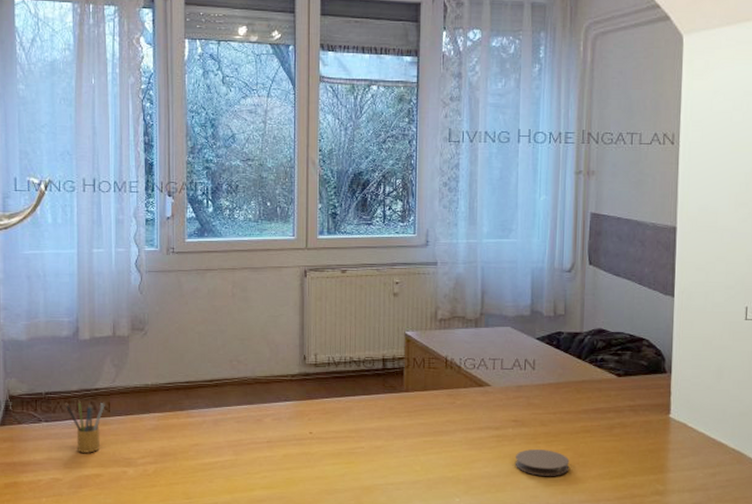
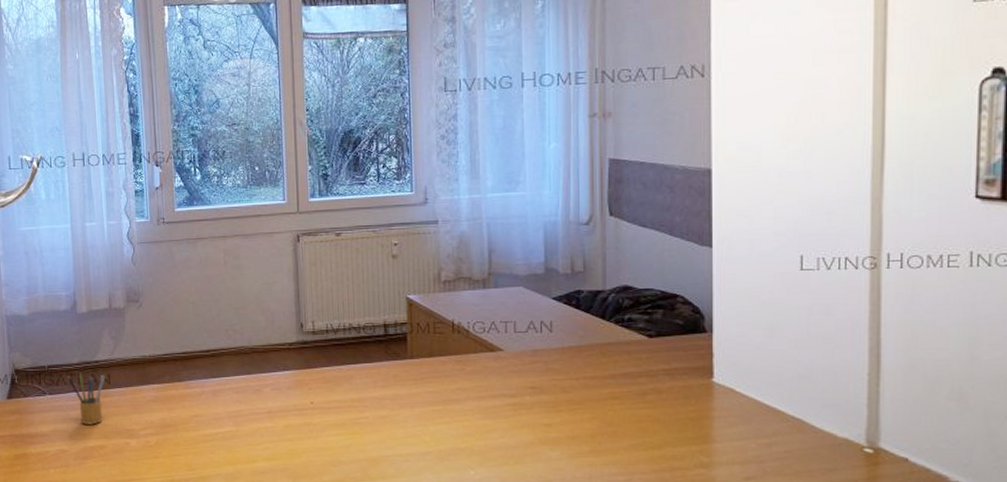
coaster: present [514,449,570,476] -> none [534,418,597,447]

